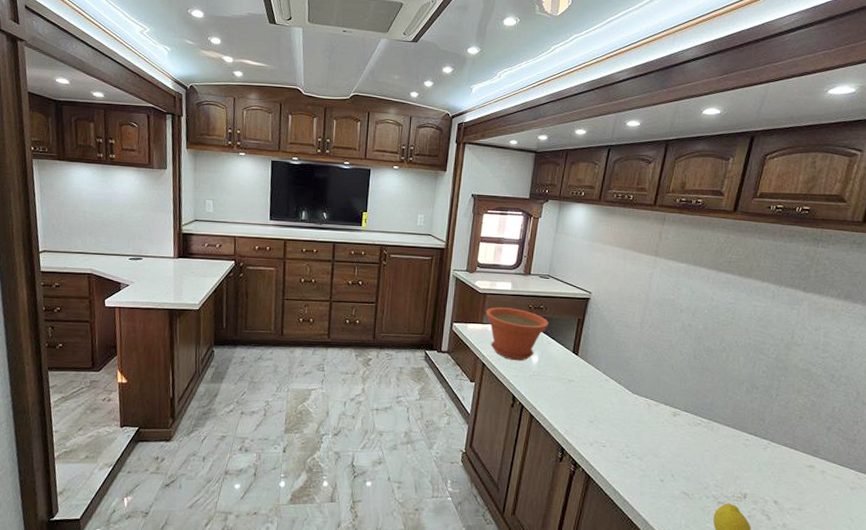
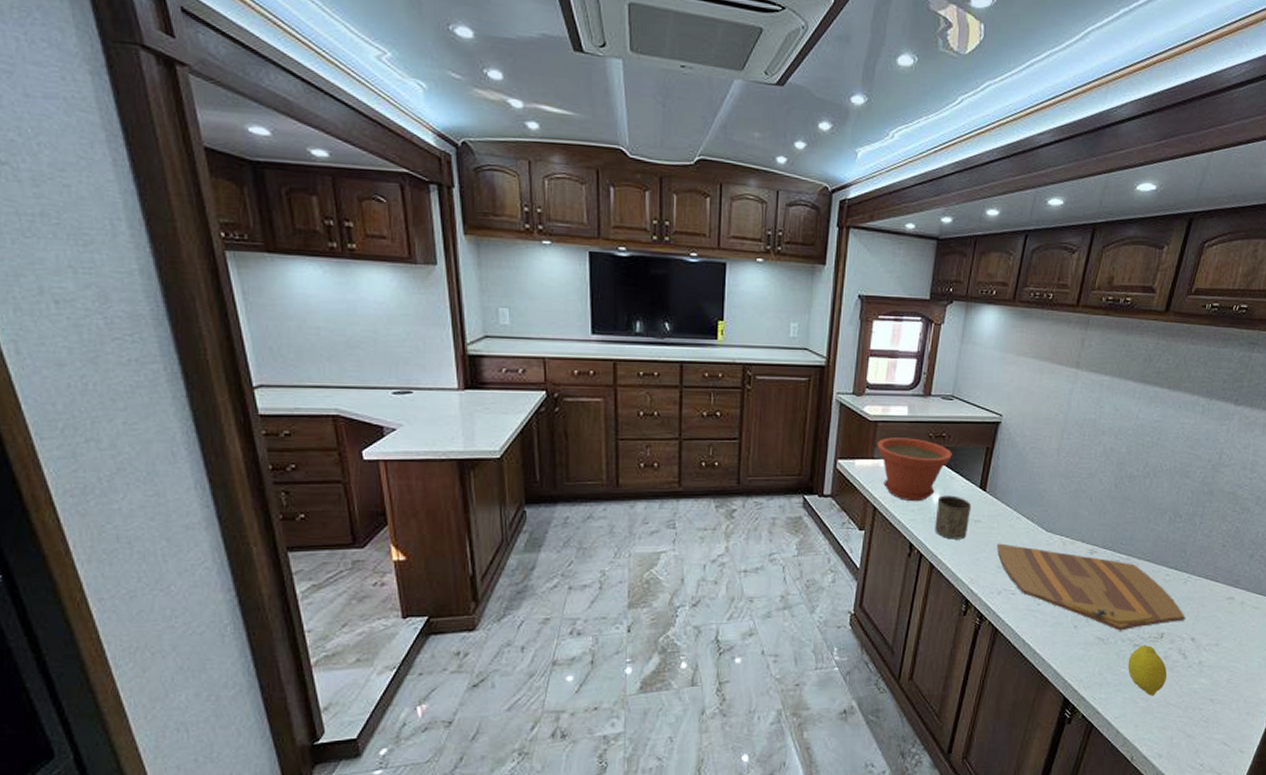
cup: none [534,357,565,395] -> present [935,495,971,540]
cutting board: none [589,401,767,488] -> present [997,543,1185,631]

